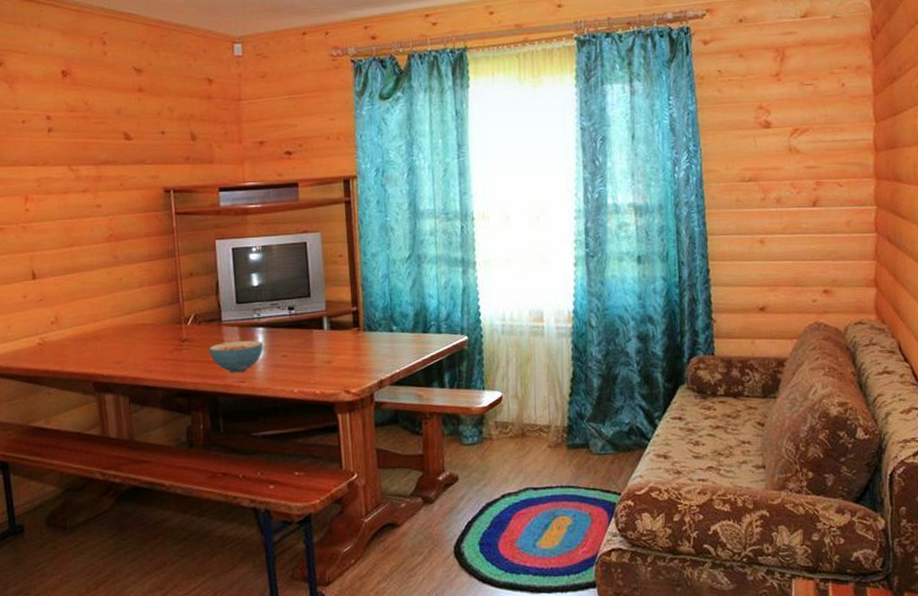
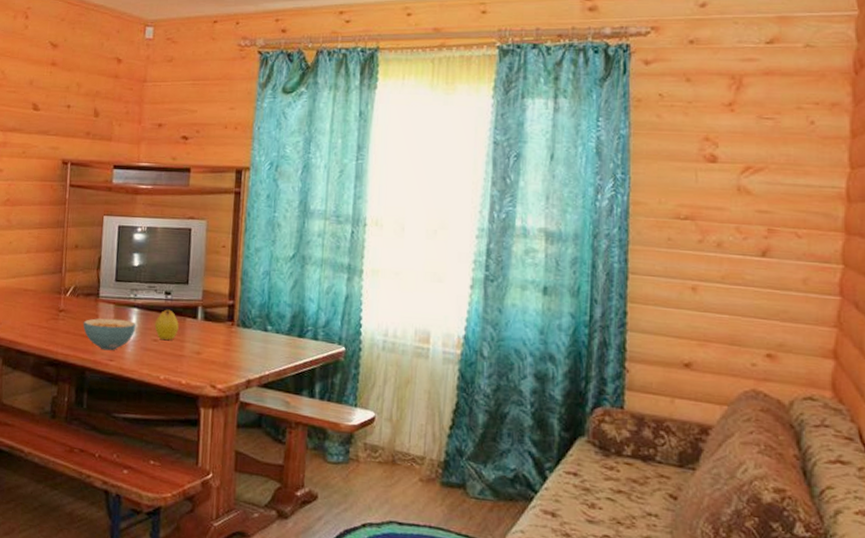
fruit: none [282,324,307,355] -> present [154,309,179,341]

